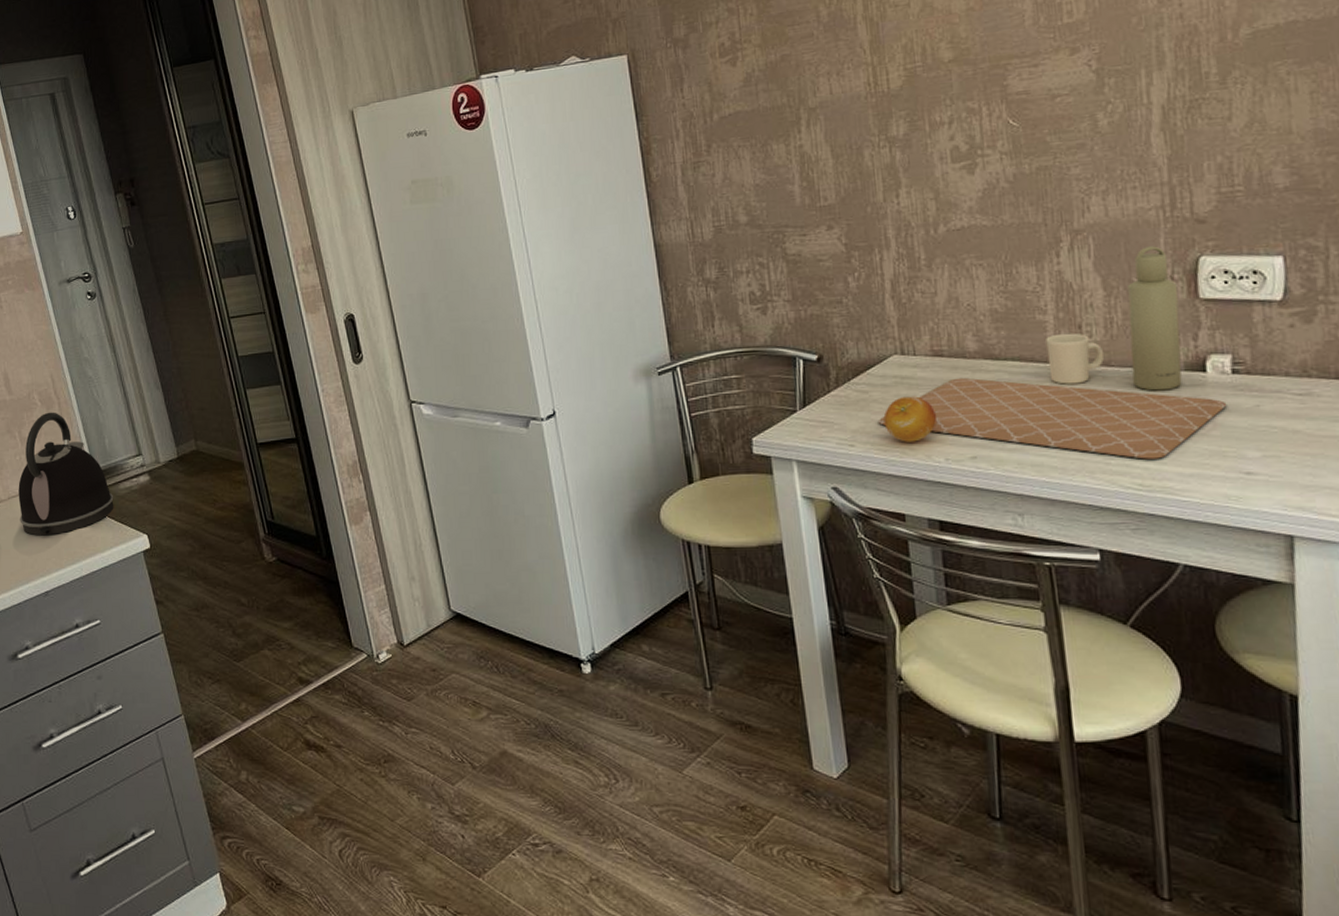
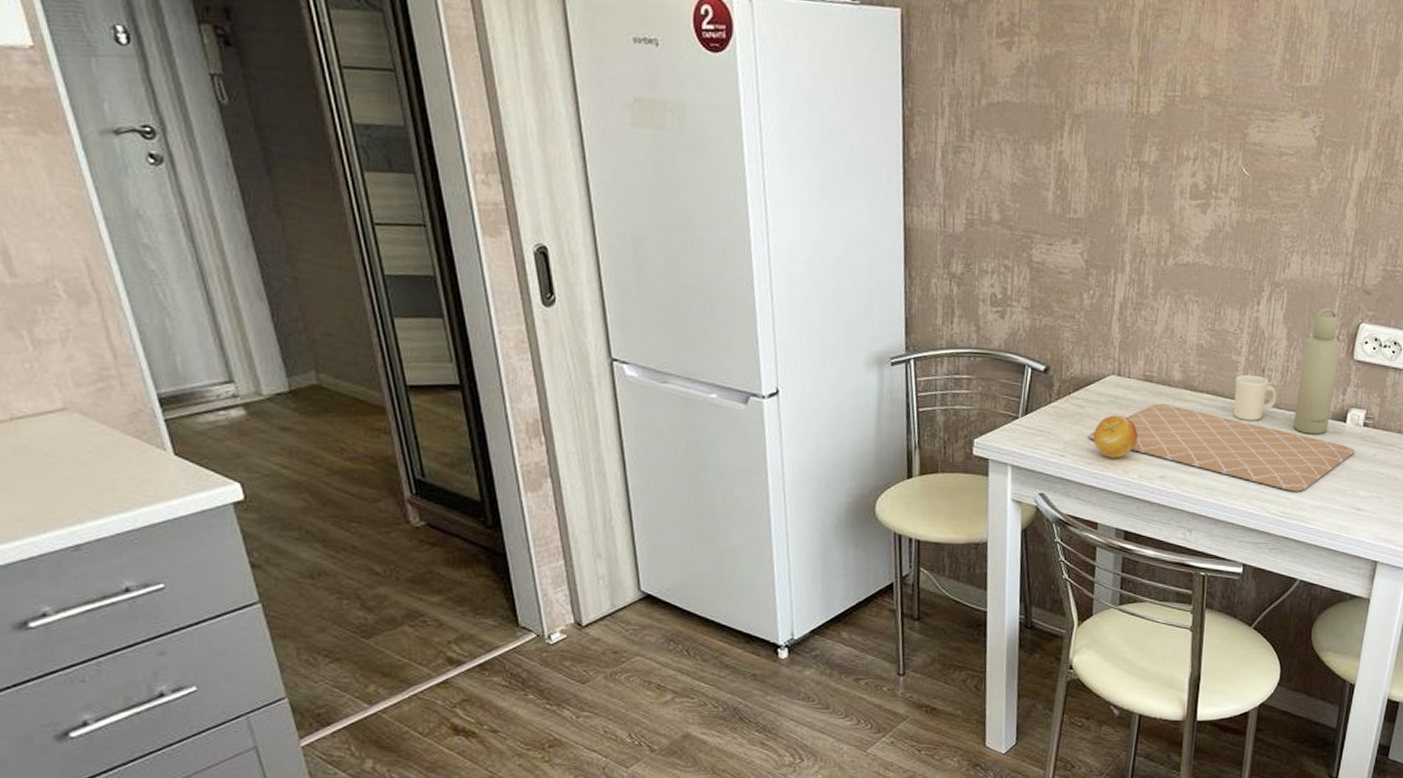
kettle: present [18,412,114,536] -> none [28,309,189,474]

